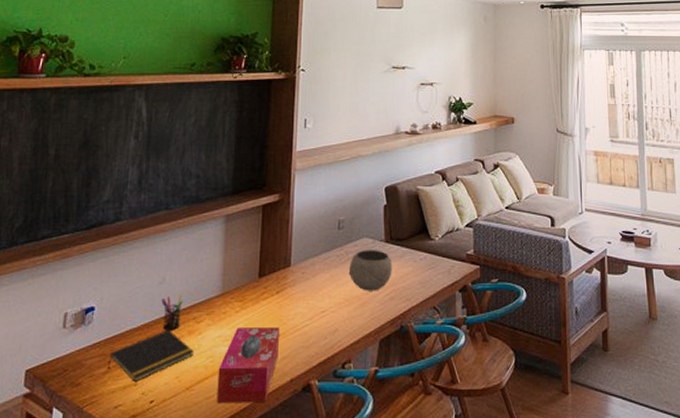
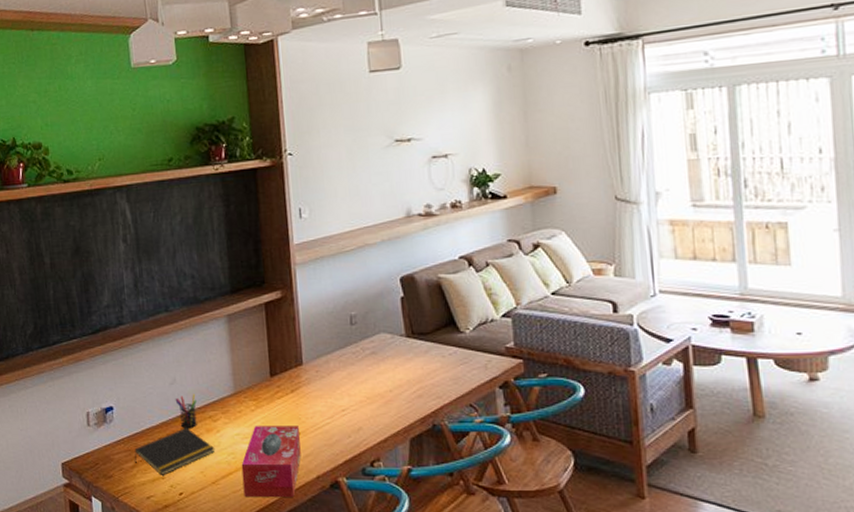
bowl: present [348,250,392,291] -> none [367,345,418,389]

